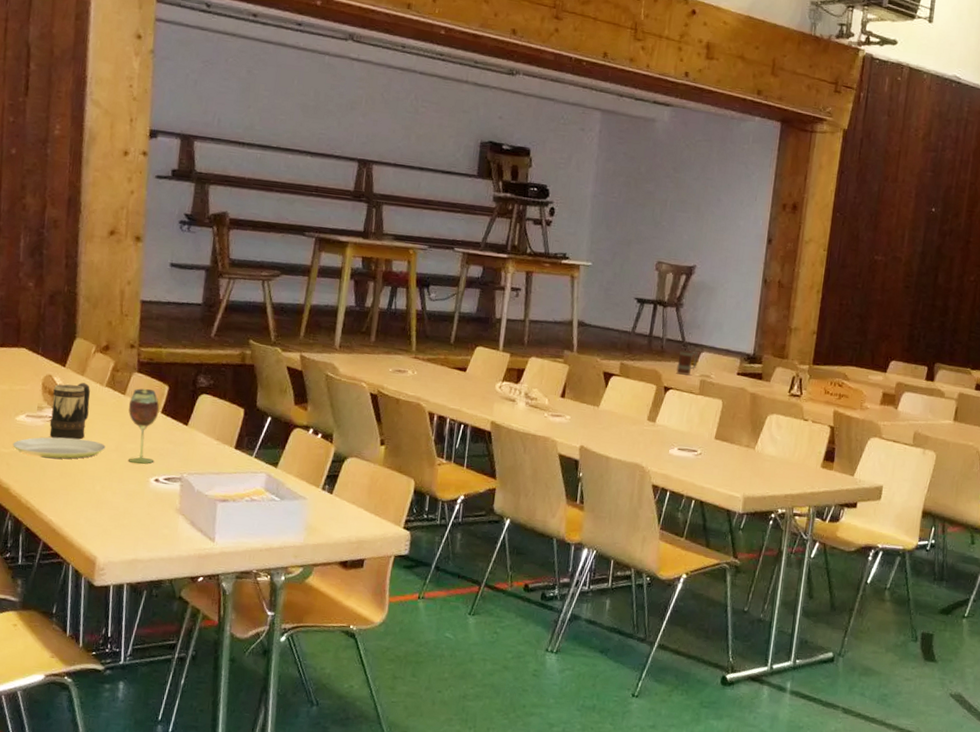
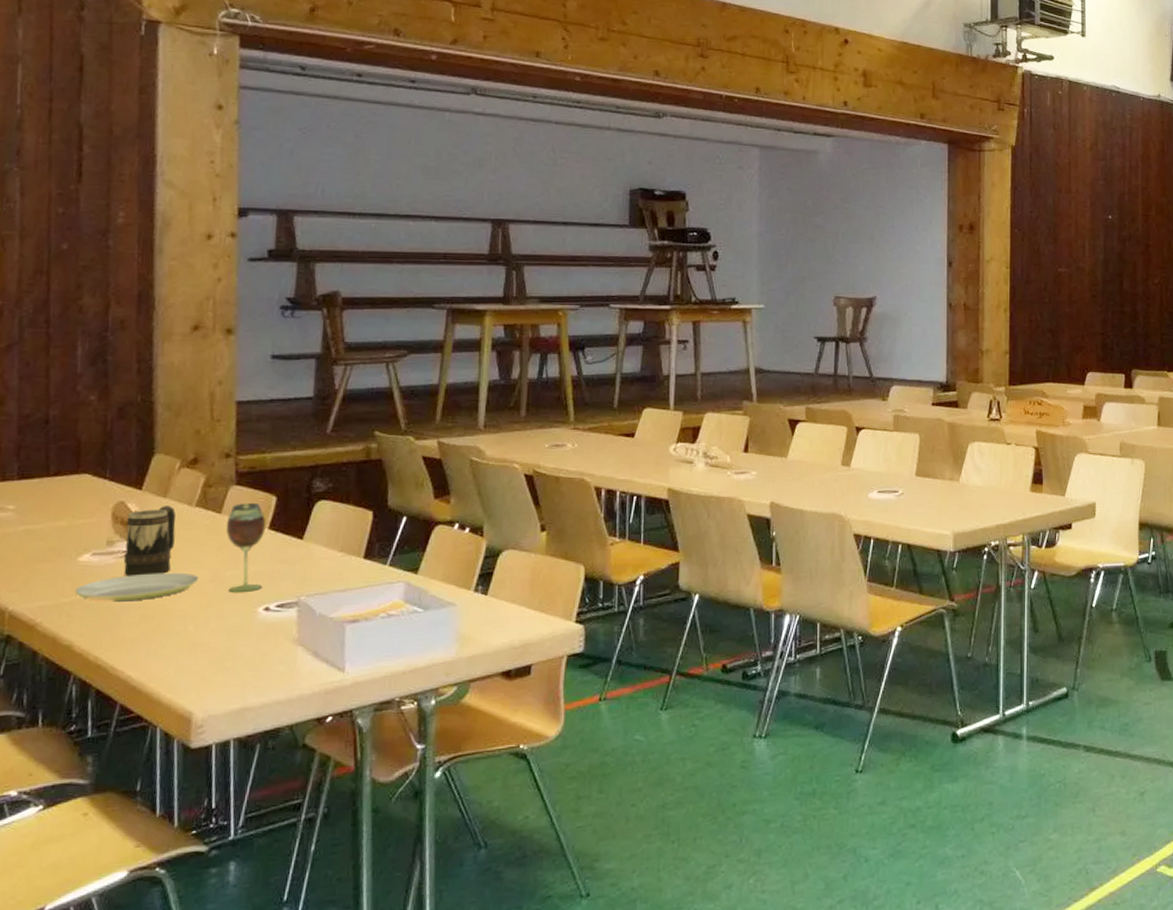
beer mug: present [676,350,698,375] -> none [867,386,888,412]

